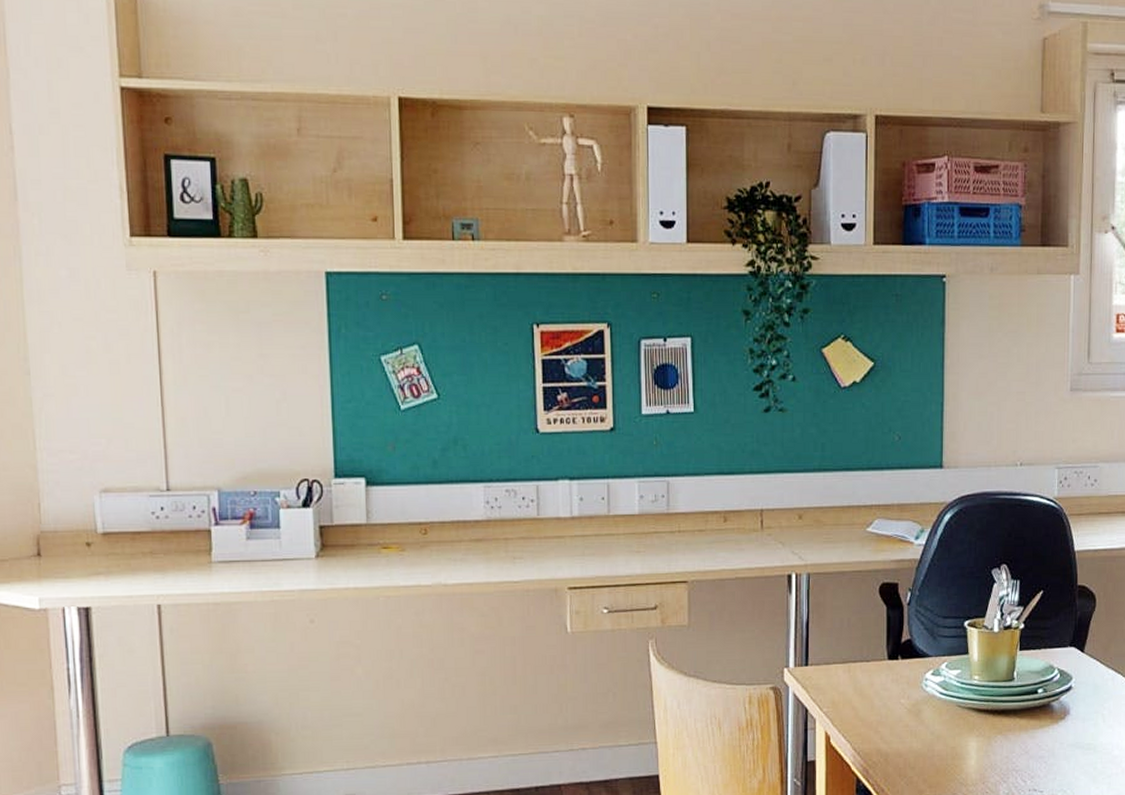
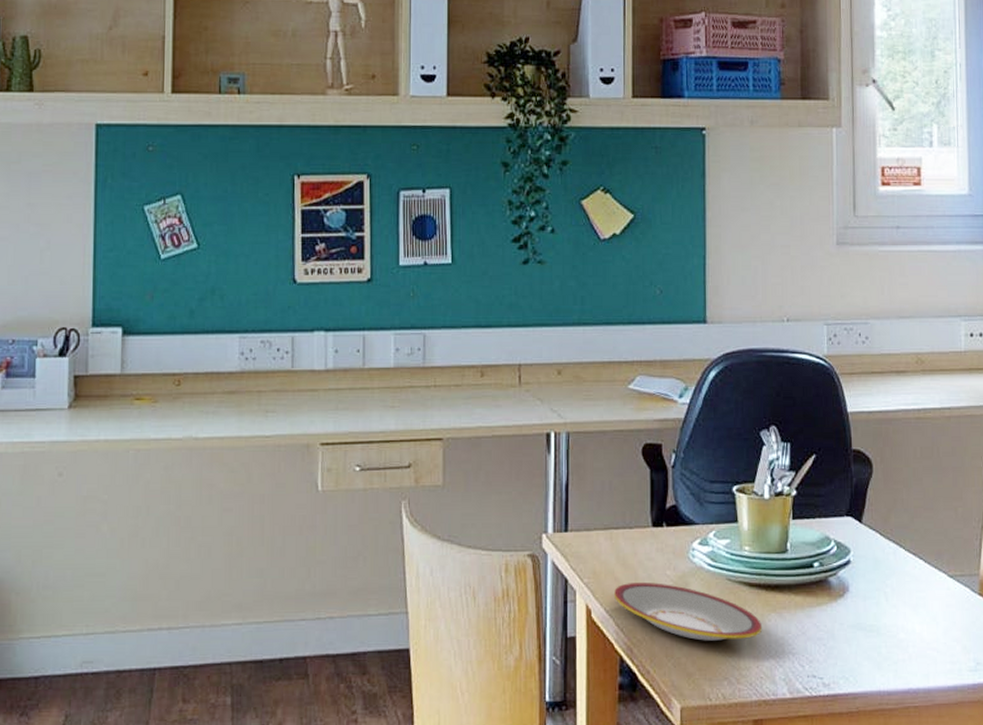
plate: none [851,710,989,761] -> present [613,583,763,641]

